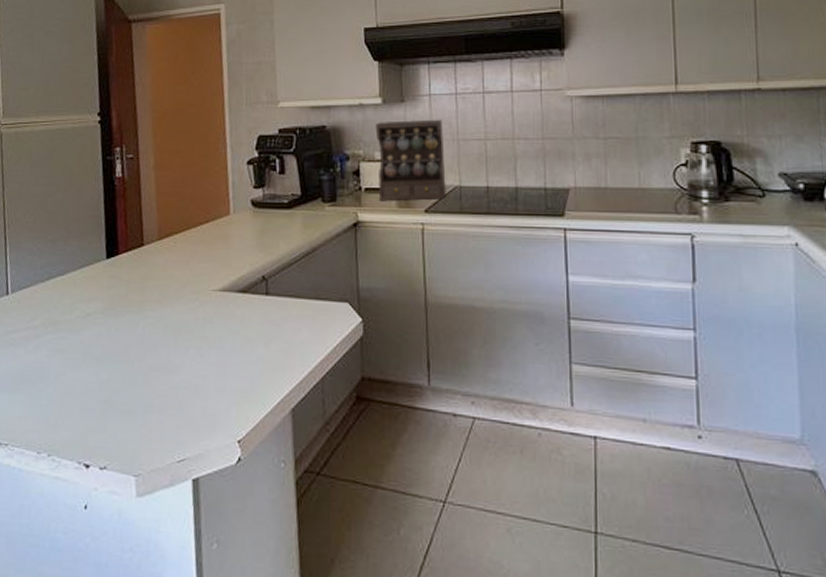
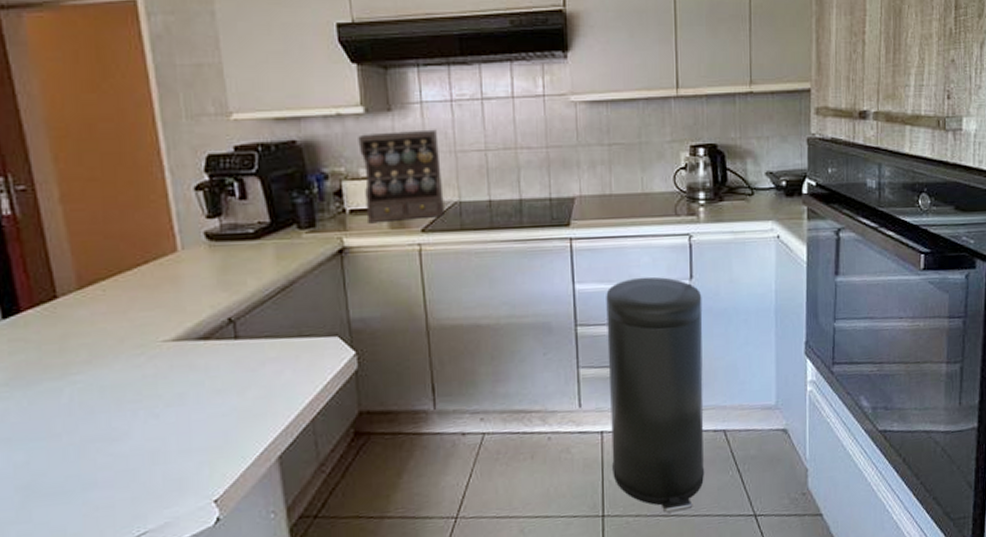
pedal bin: none [601,275,713,546] -> present [606,277,704,513]

